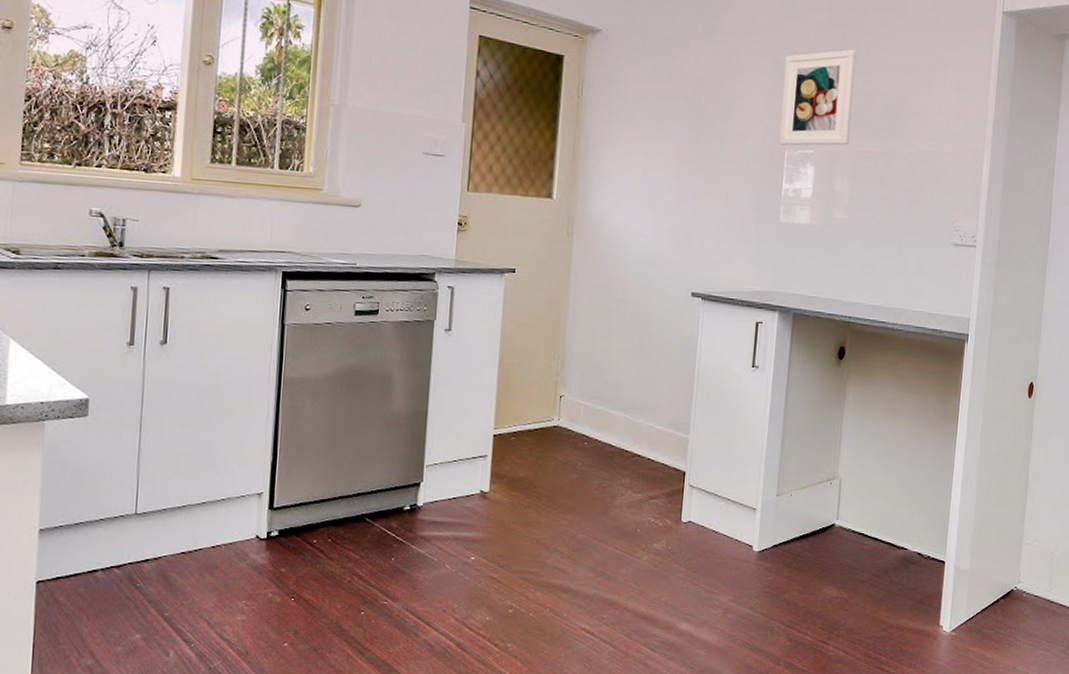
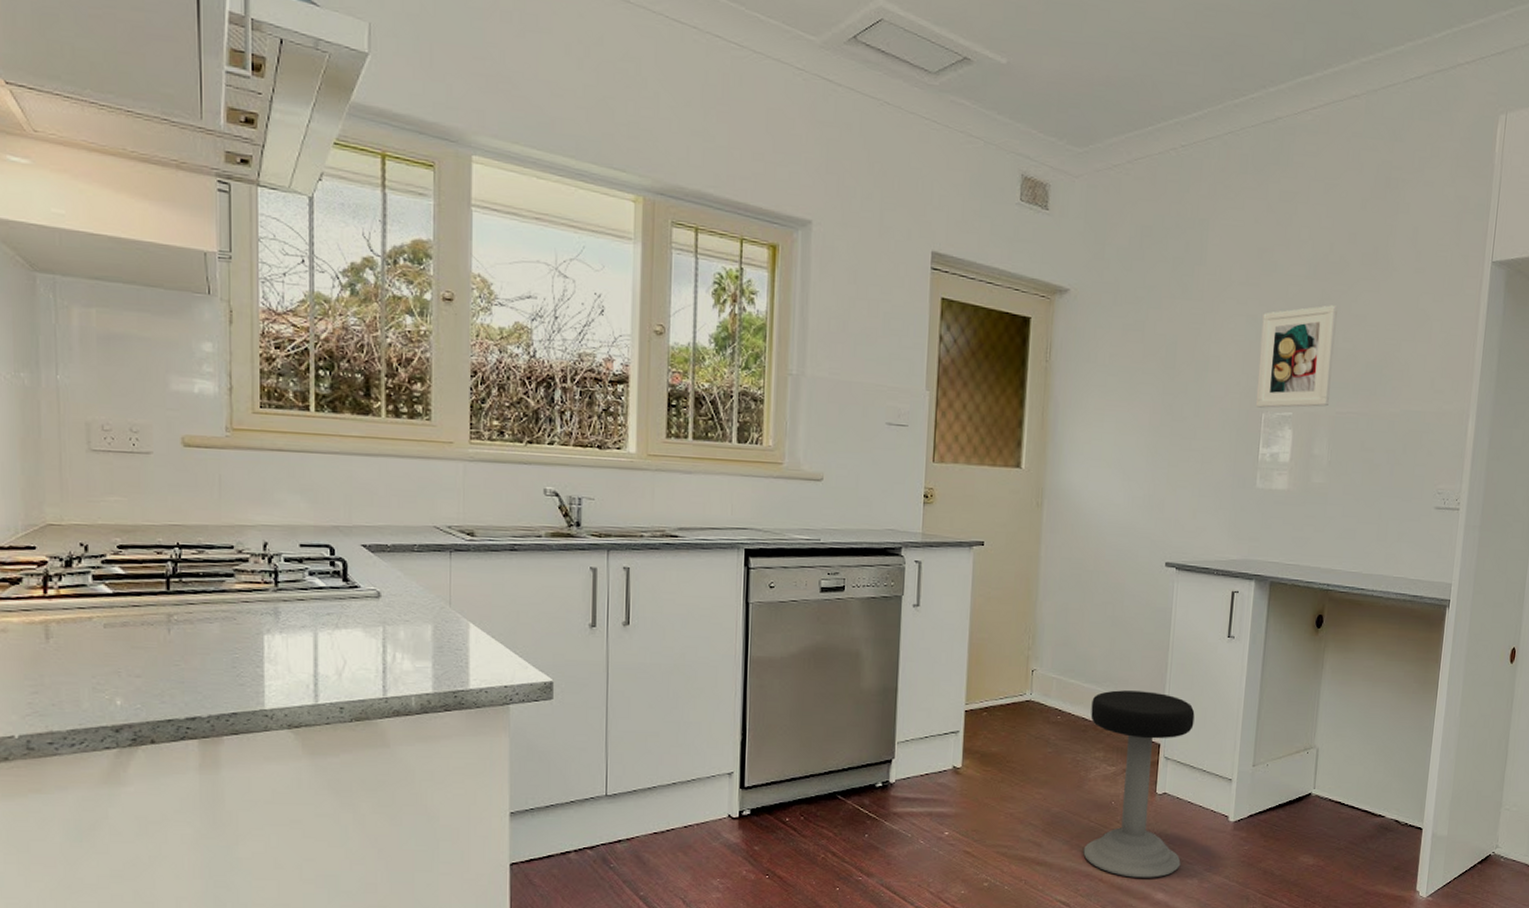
stool: none [608,417,720,608] -> present [1083,690,1195,878]

